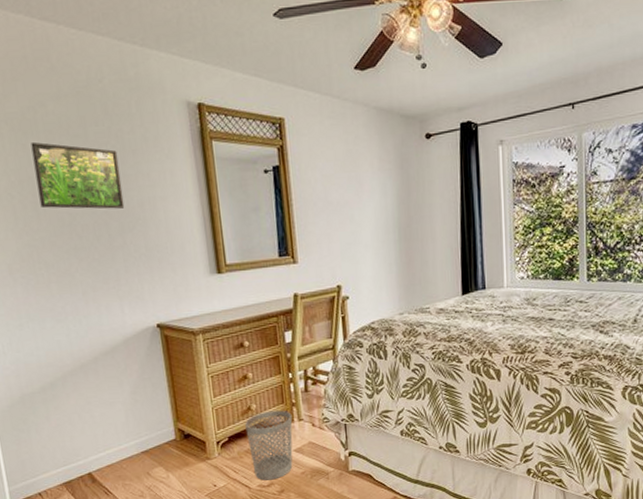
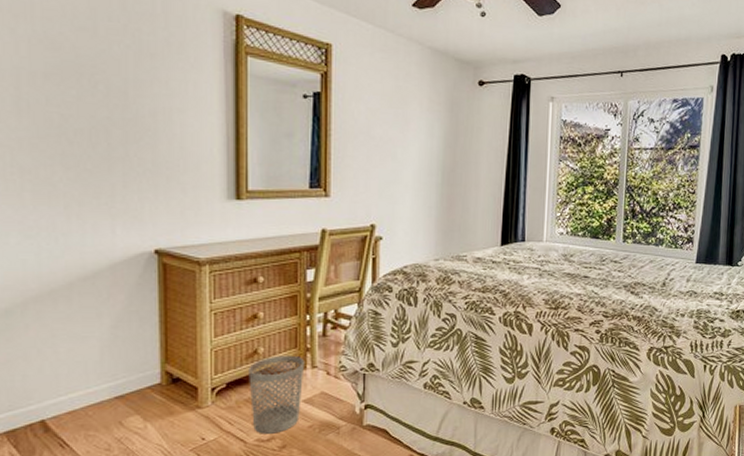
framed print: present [31,141,125,209] -> none [22,27,133,116]

